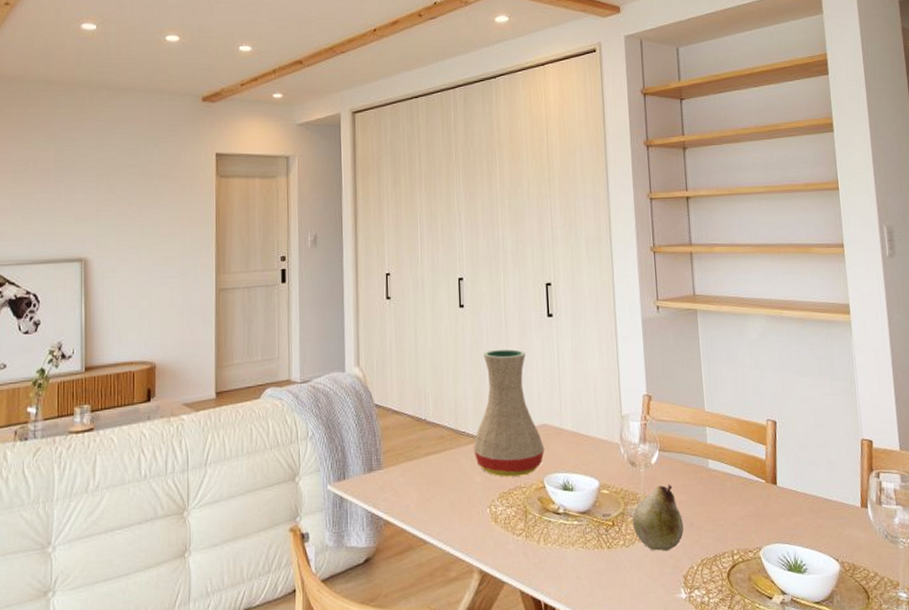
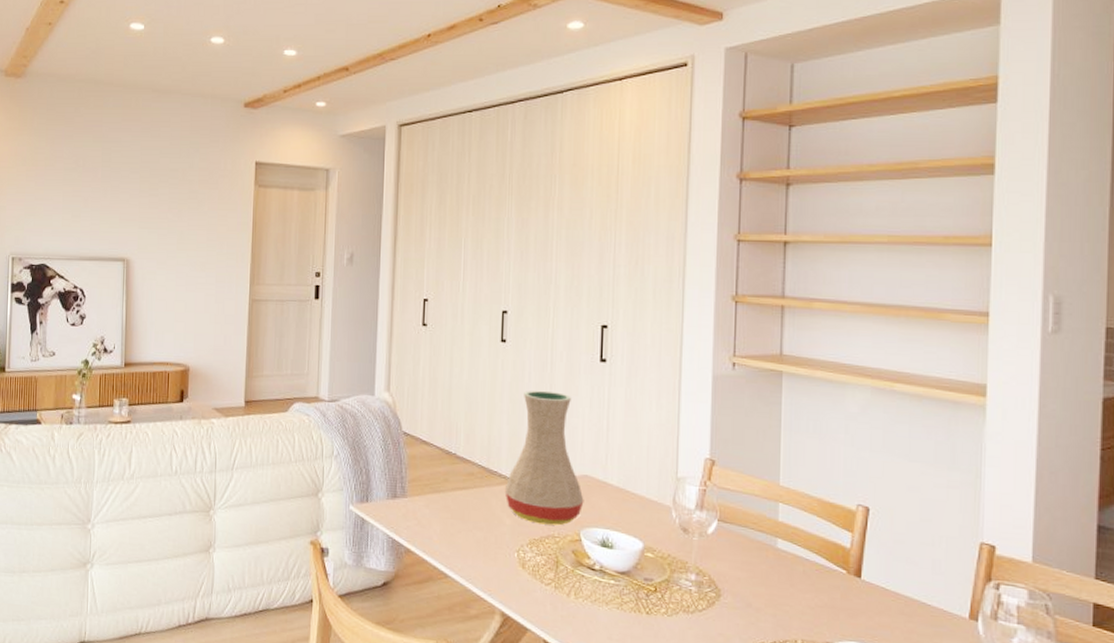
fruit: present [632,484,684,552] -> none [678,557,740,629]

